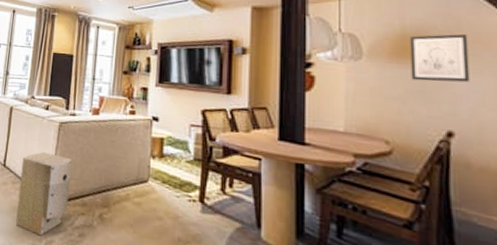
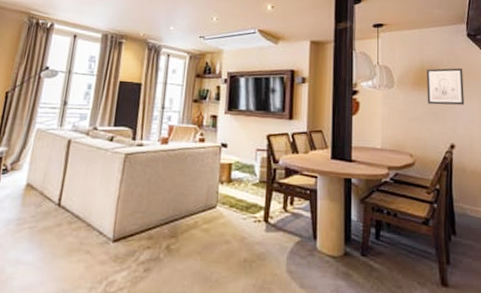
air purifier: present [15,152,72,236] -> none [71,187,138,278]

